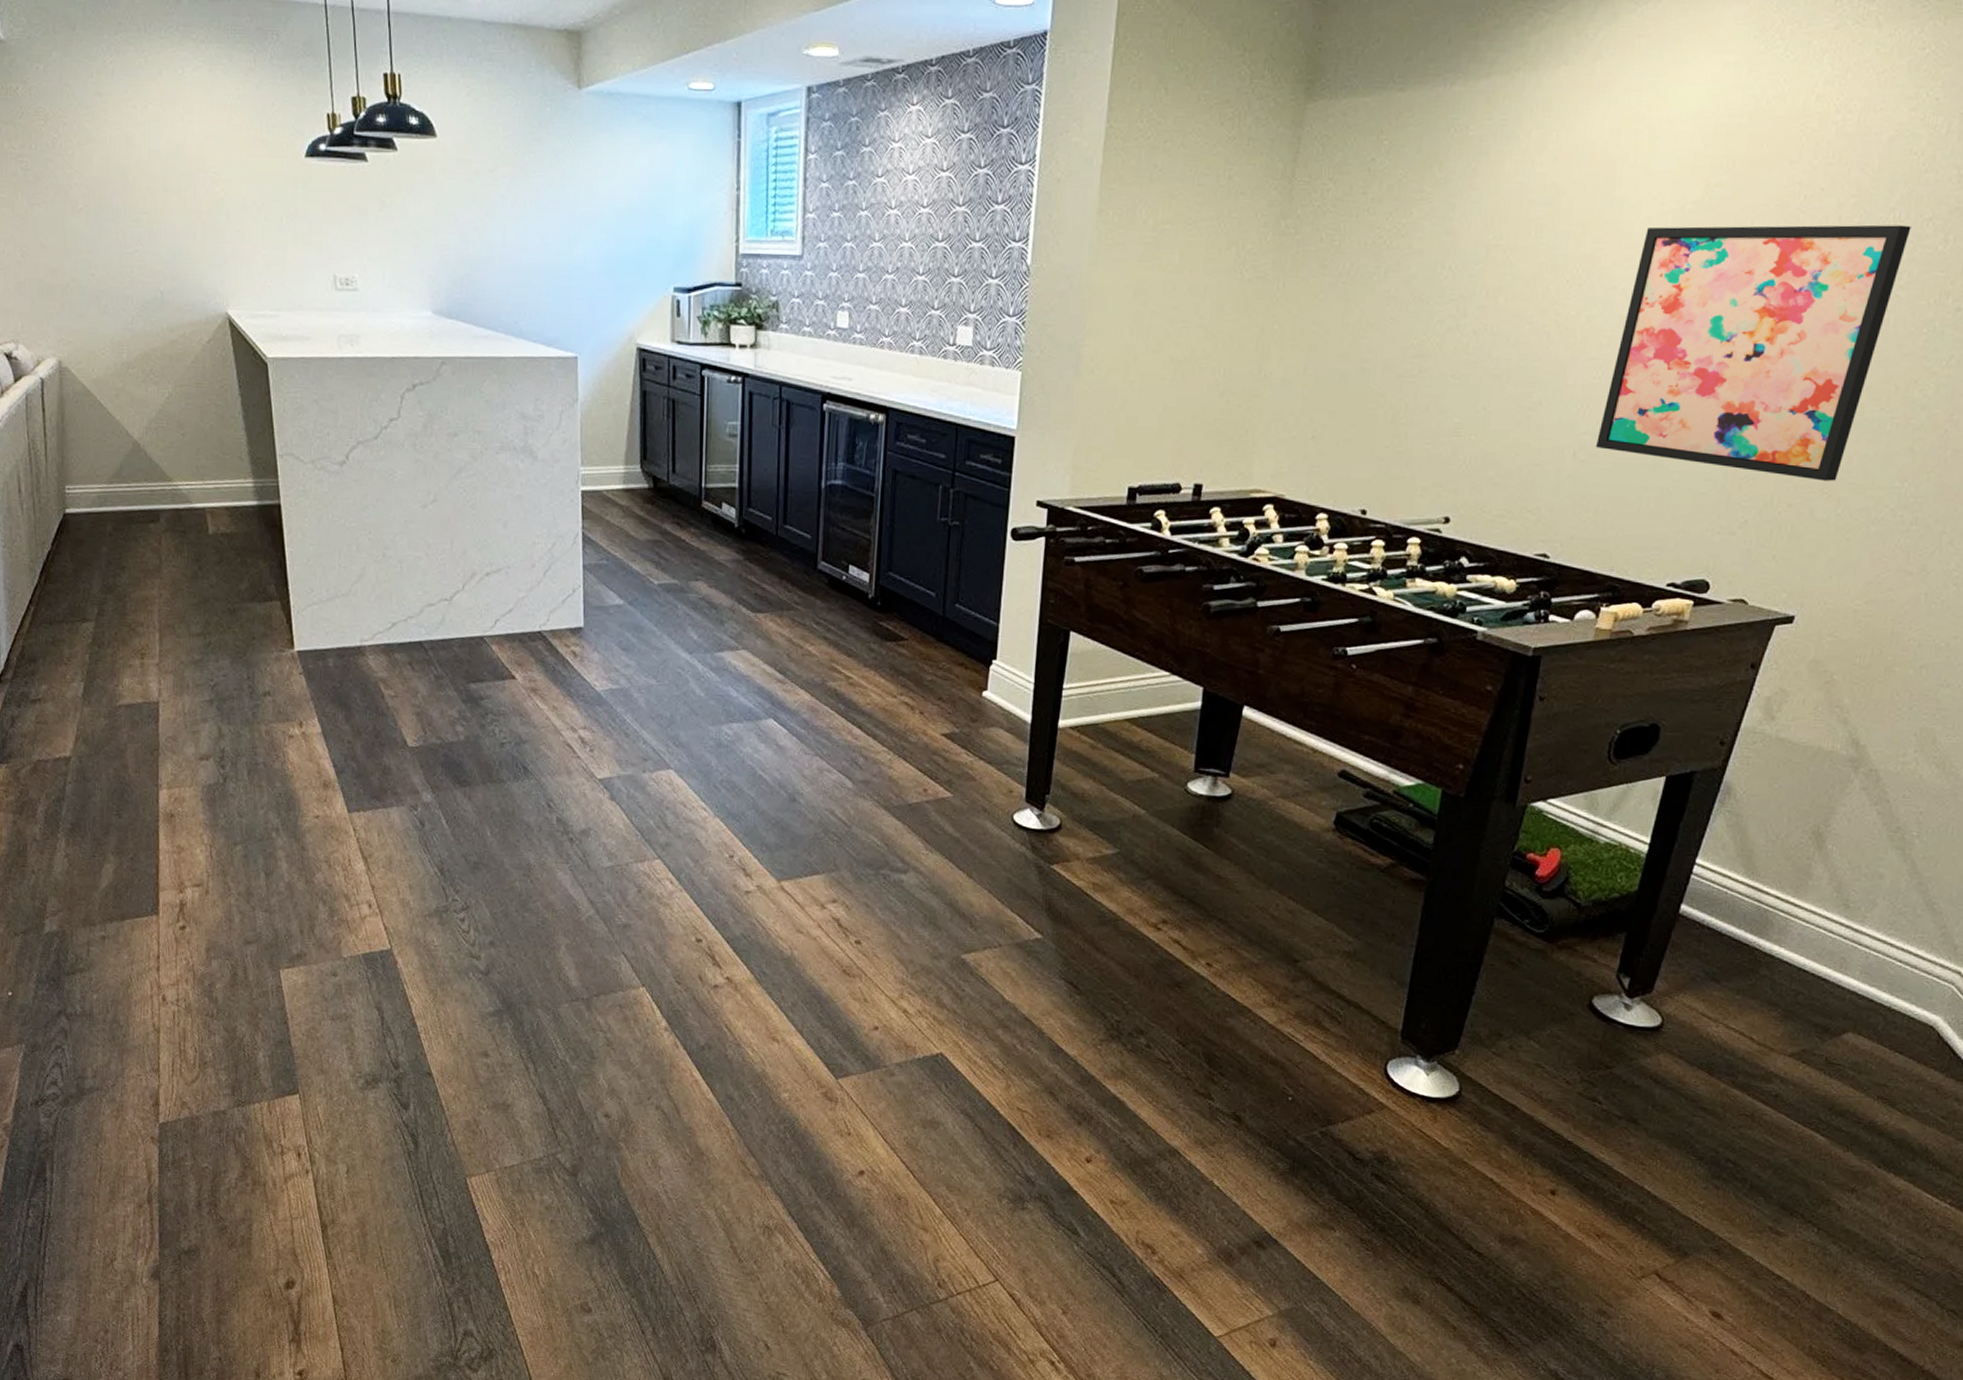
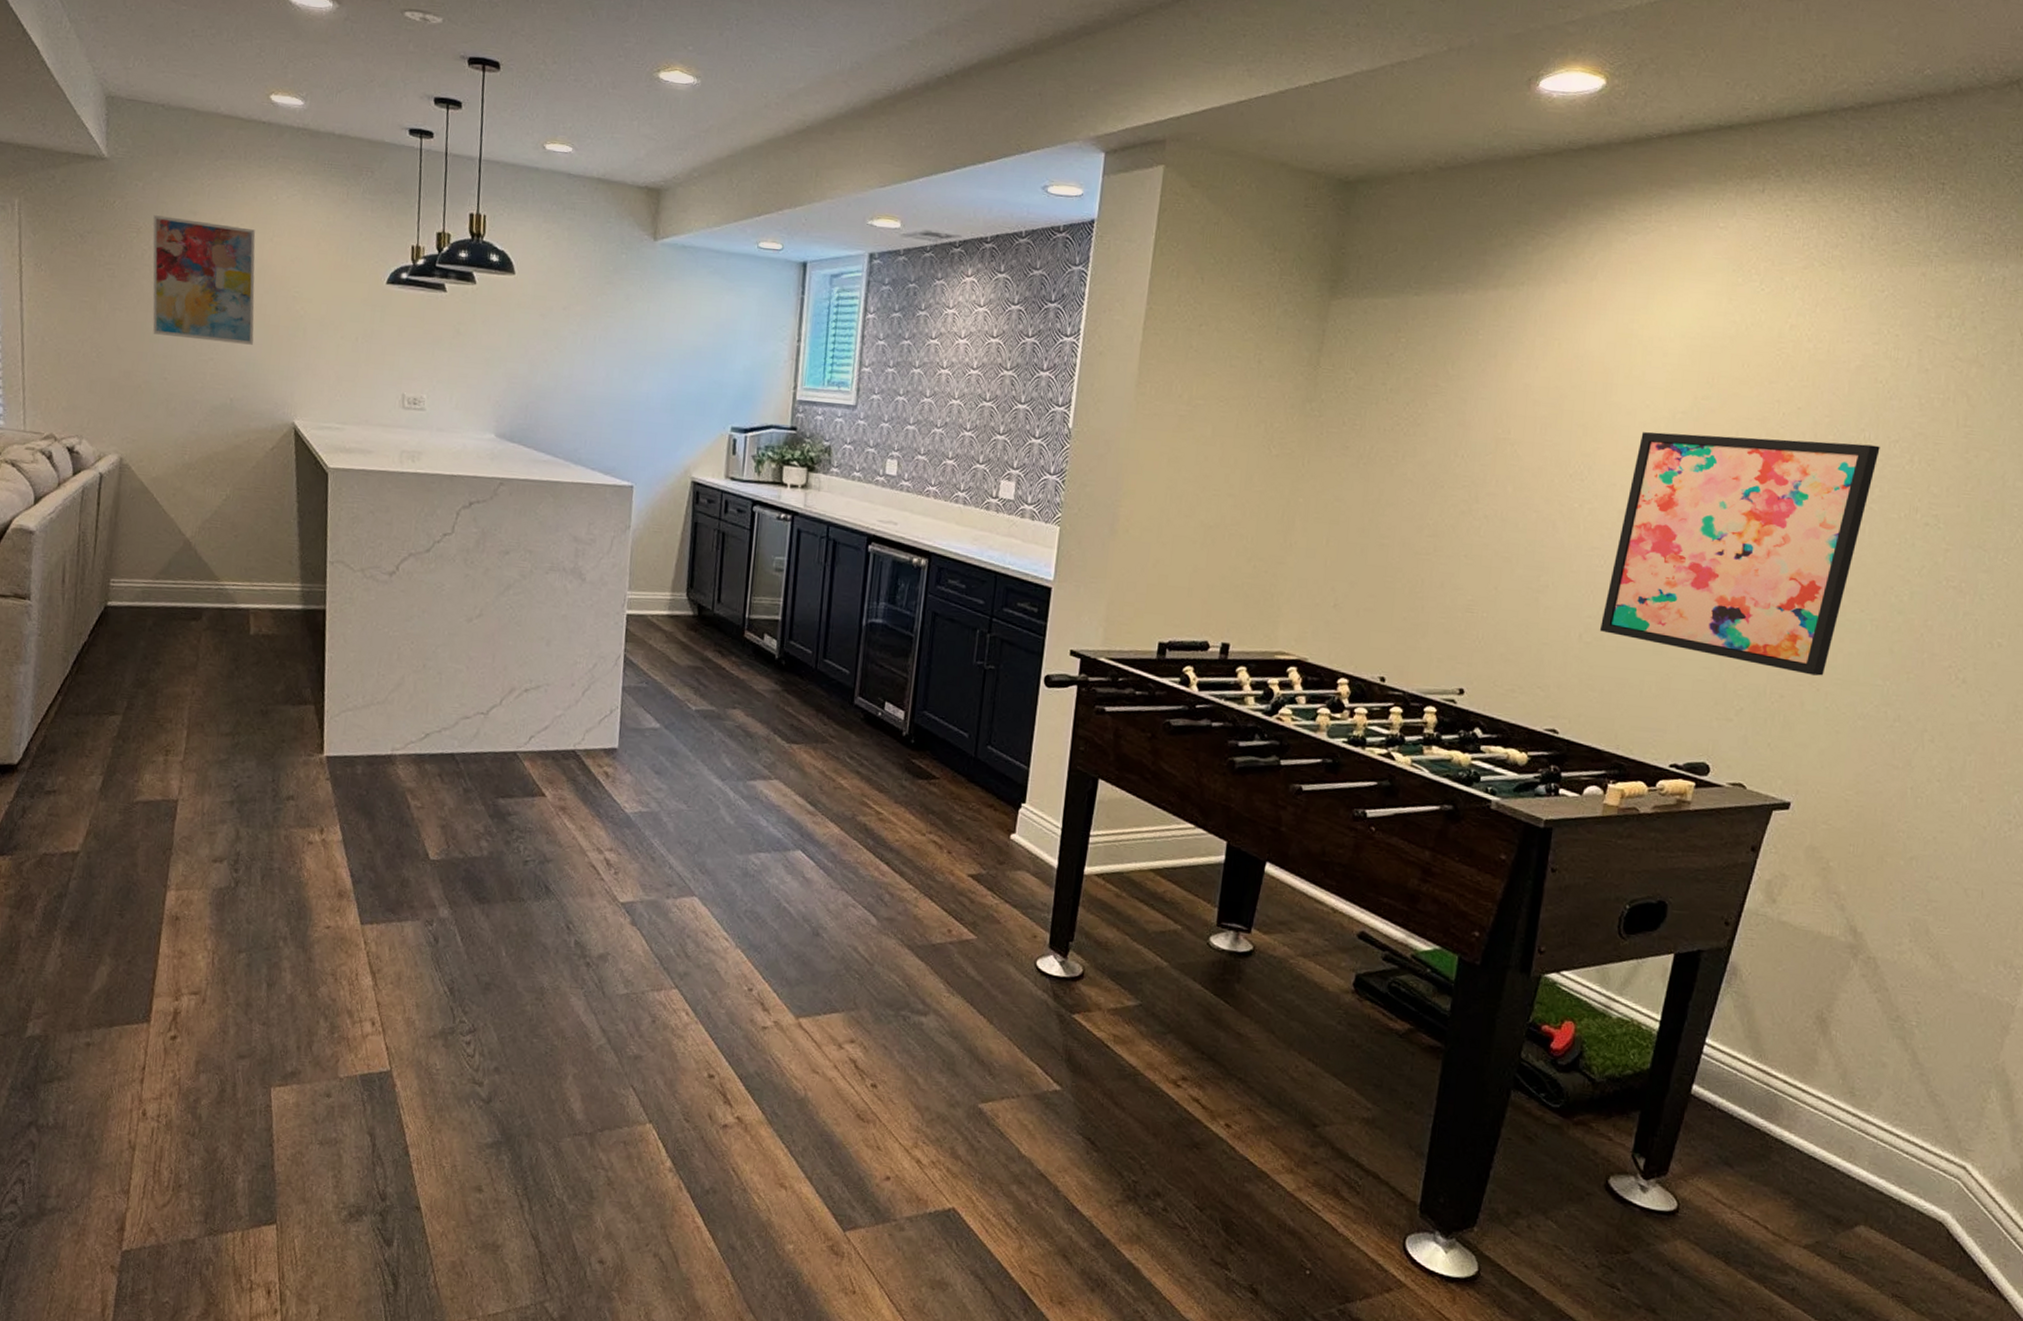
wall art: none [59,99,178,233] -> present [152,215,256,345]

